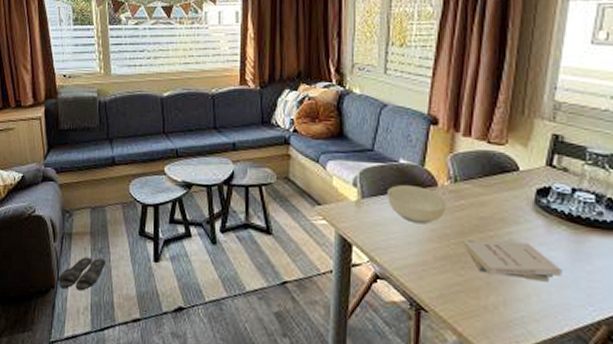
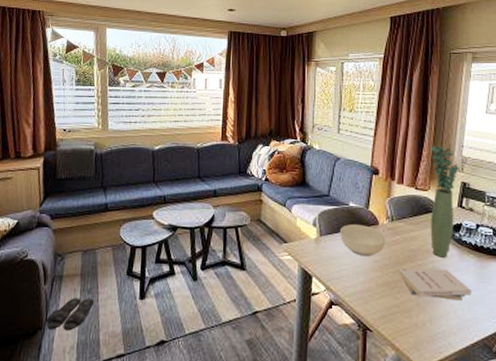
vase: none [506,82,549,229] -> present [430,141,459,258]

